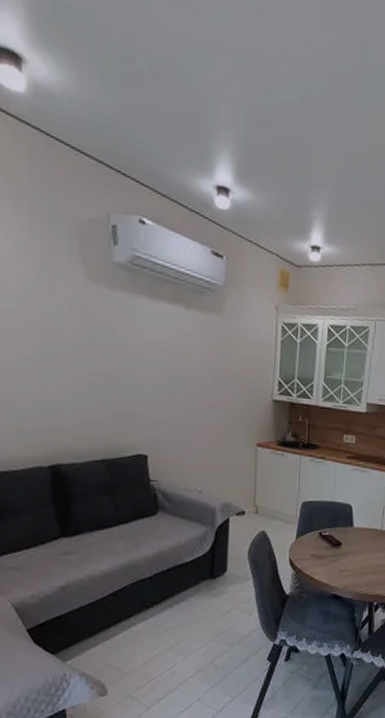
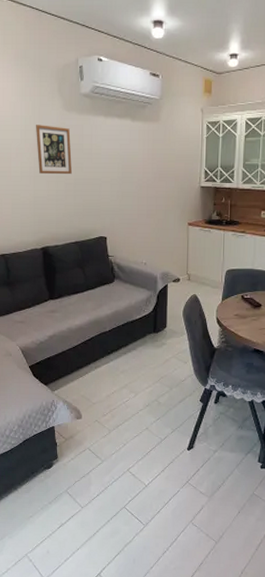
picture frame: none [43,295,99,369] -> present [36,125,72,175]

